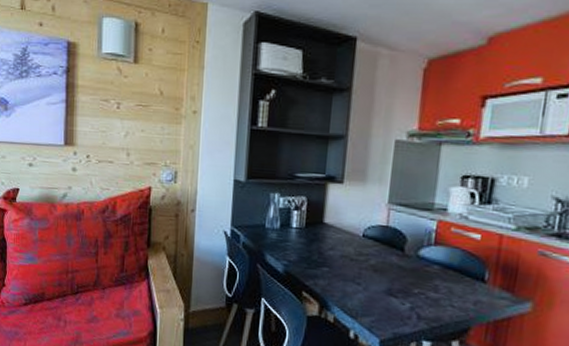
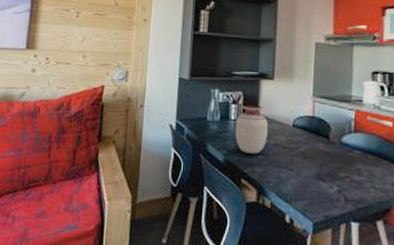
vase: none [296,212,335,266] -> present [234,105,269,154]

